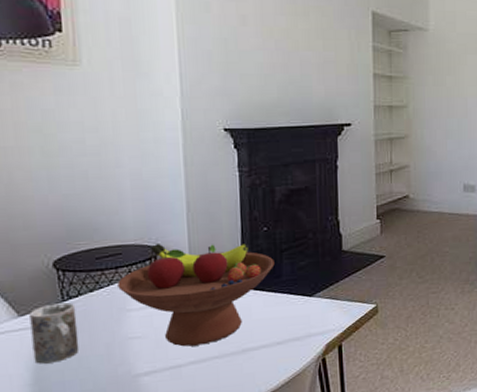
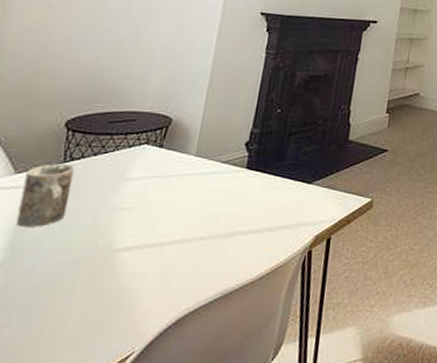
fruit bowl: present [117,243,275,347] -> none [122,113,282,224]

